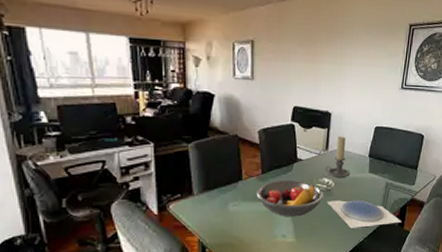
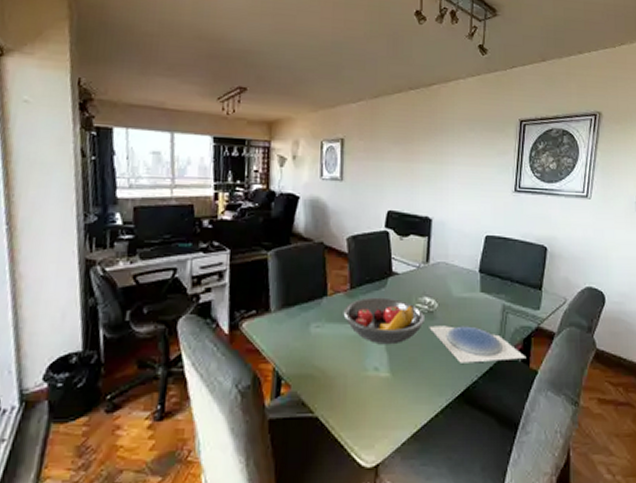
candle holder: present [325,136,351,179] -> none [426,246,458,298]

